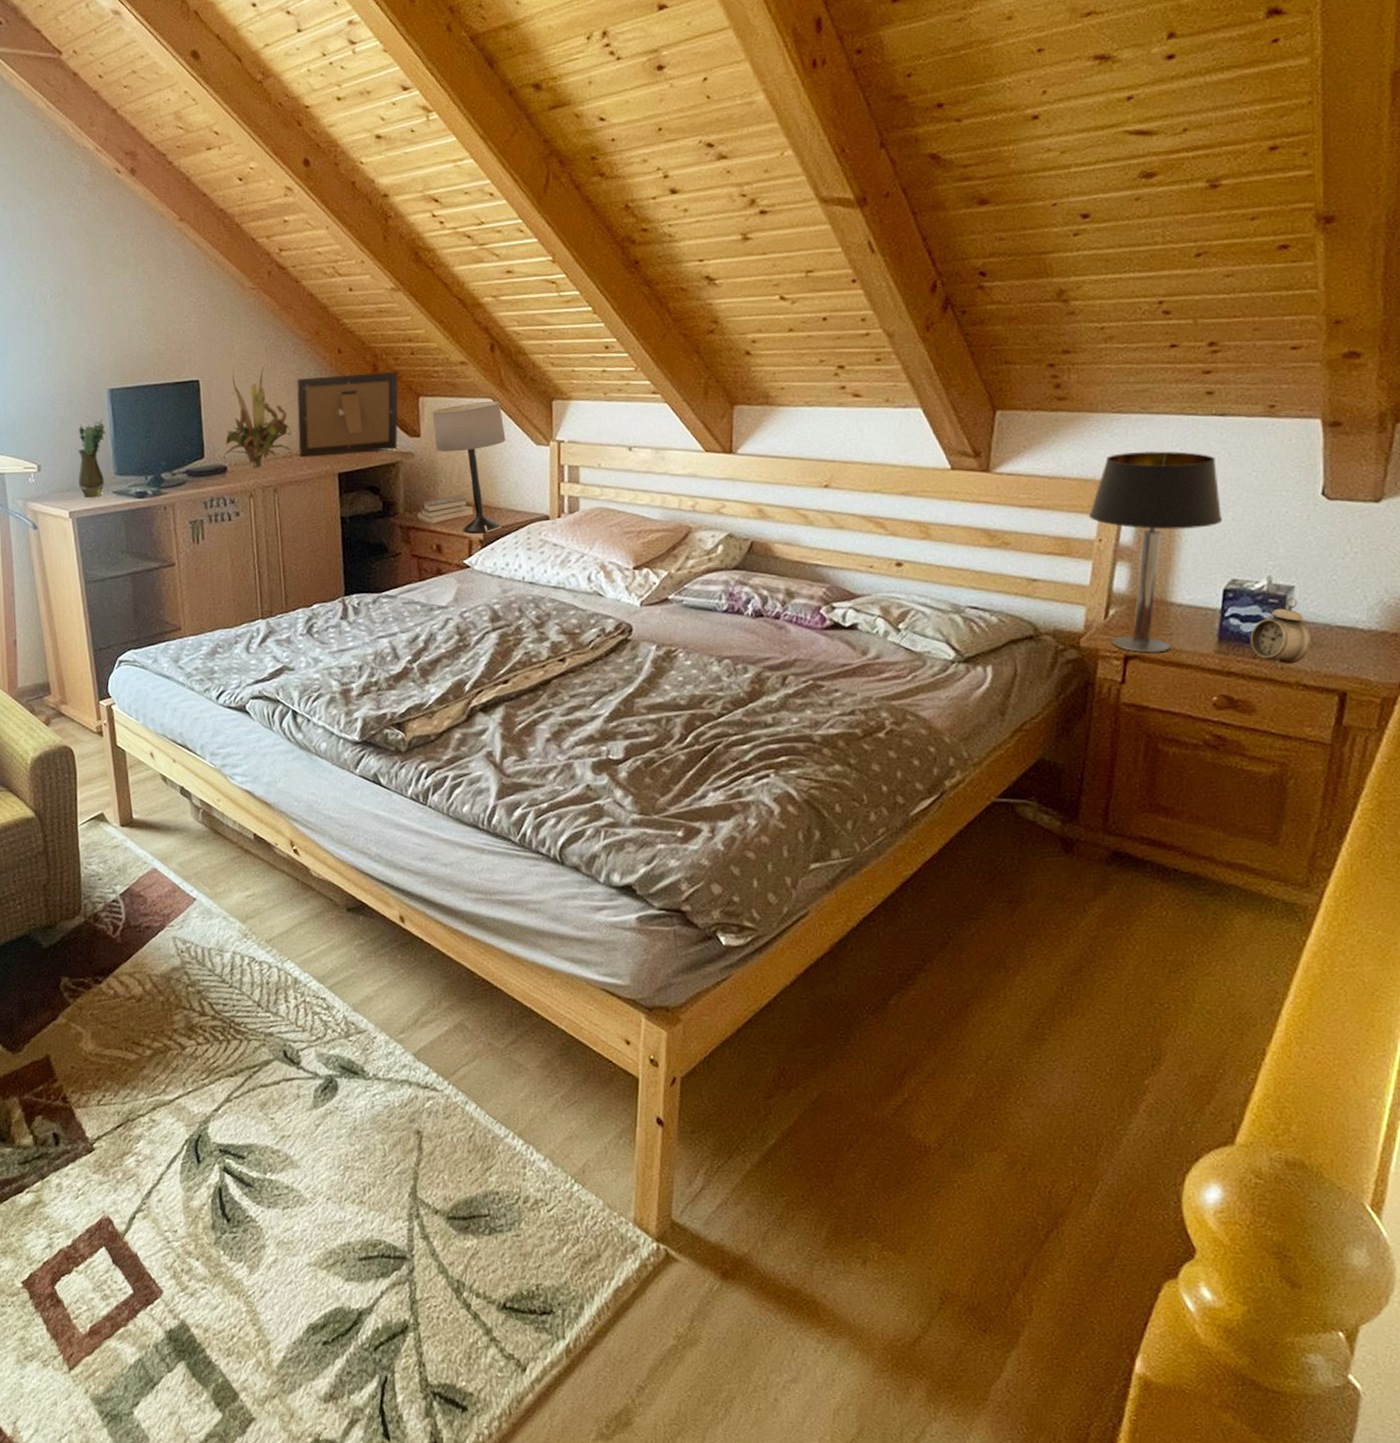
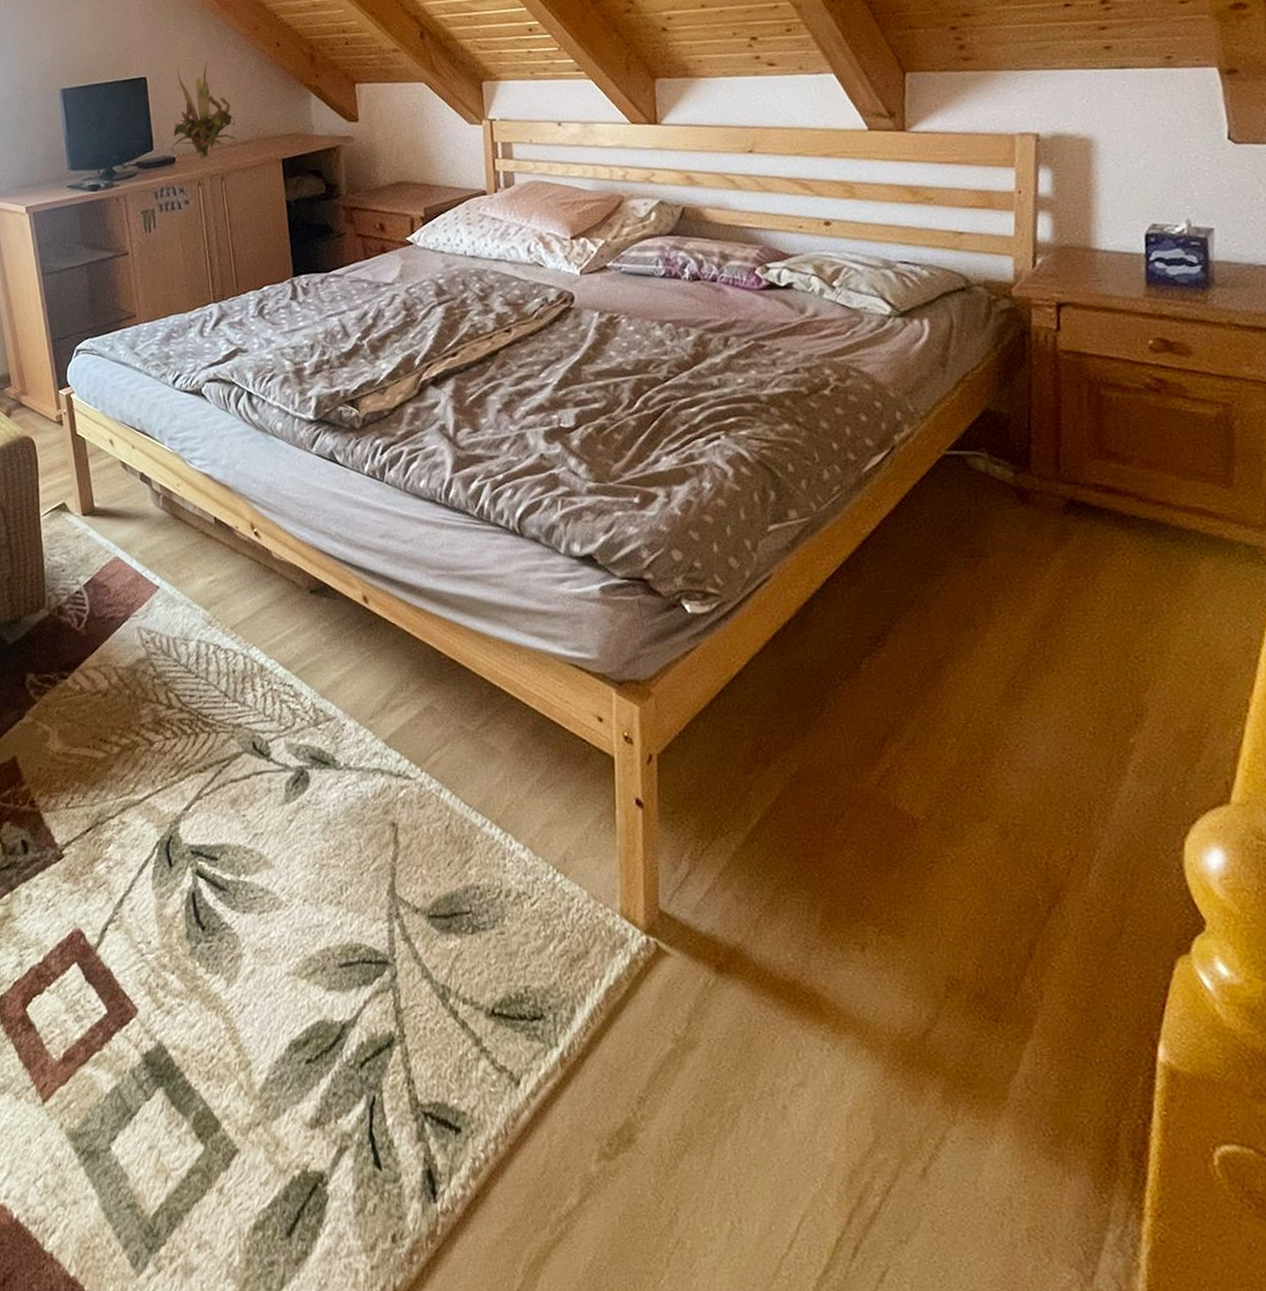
vase: present [78,419,106,497] -> none [33,118,59,192]
picture frame: present [297,372,398,458] -> none [238,61,338,146]
books: present [416,495,474,525] -> none [358,175,414,205]
table lamp: present [432,401,506,534] -> none [368,85,441,211]
table lamp: present [1088,451,1223,653] -> none [1005,104,1136,300]
alarm clock: present [1250,597,1311,670] -> none [1177,239,1238,311]

